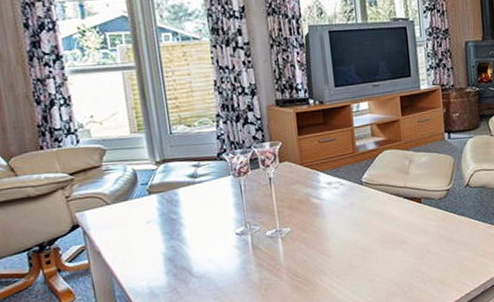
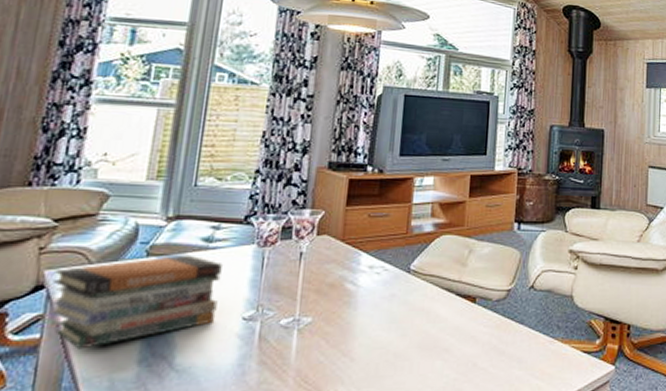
book stack: none [83,189,215,269] -> present [48,254,223,350]

